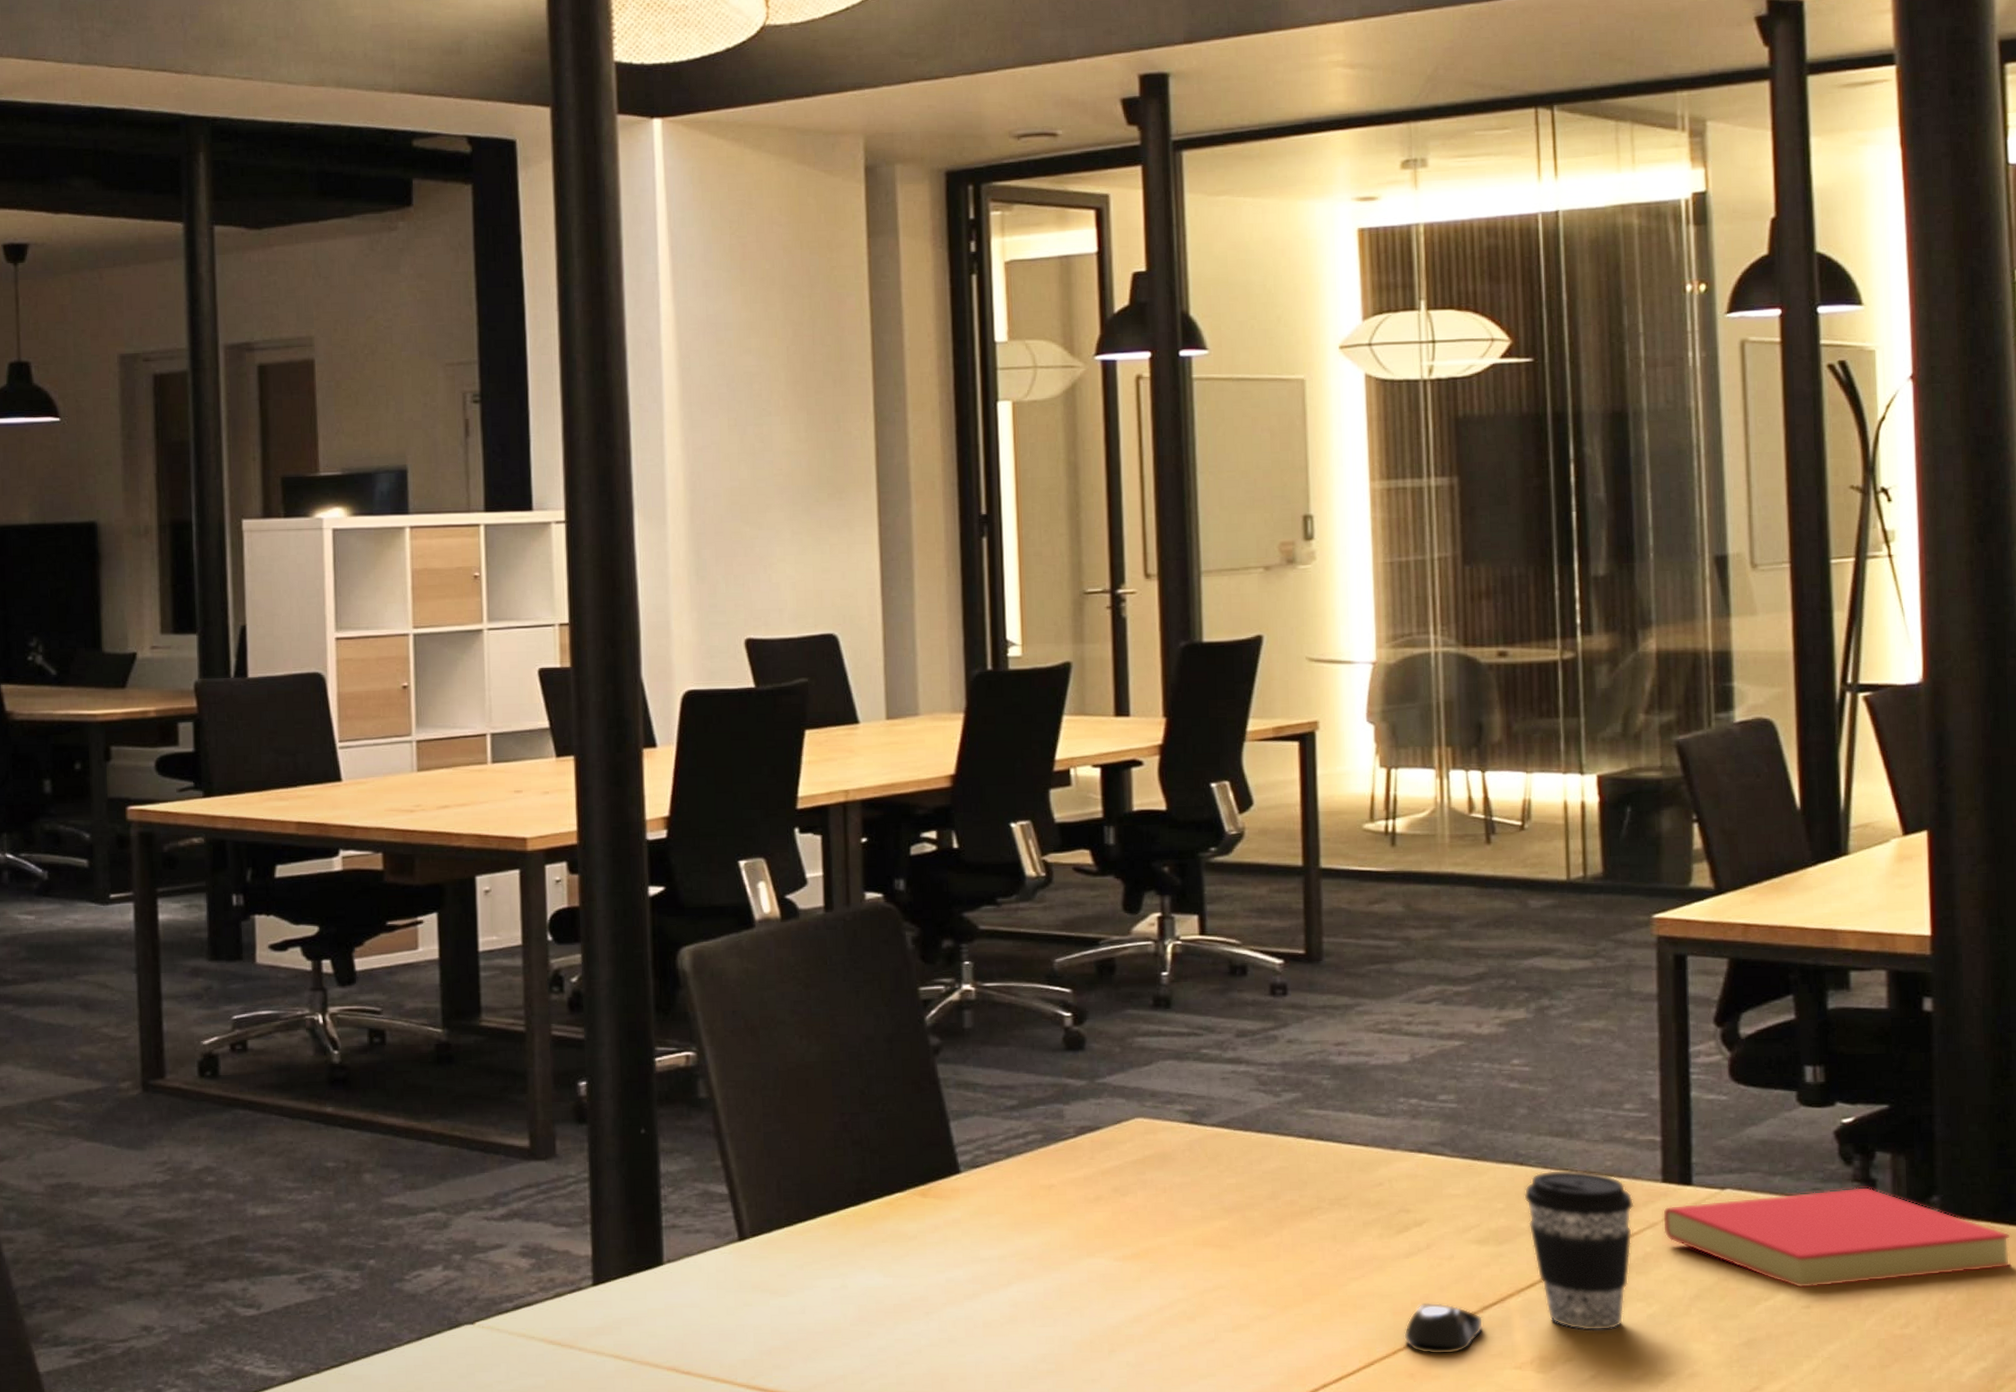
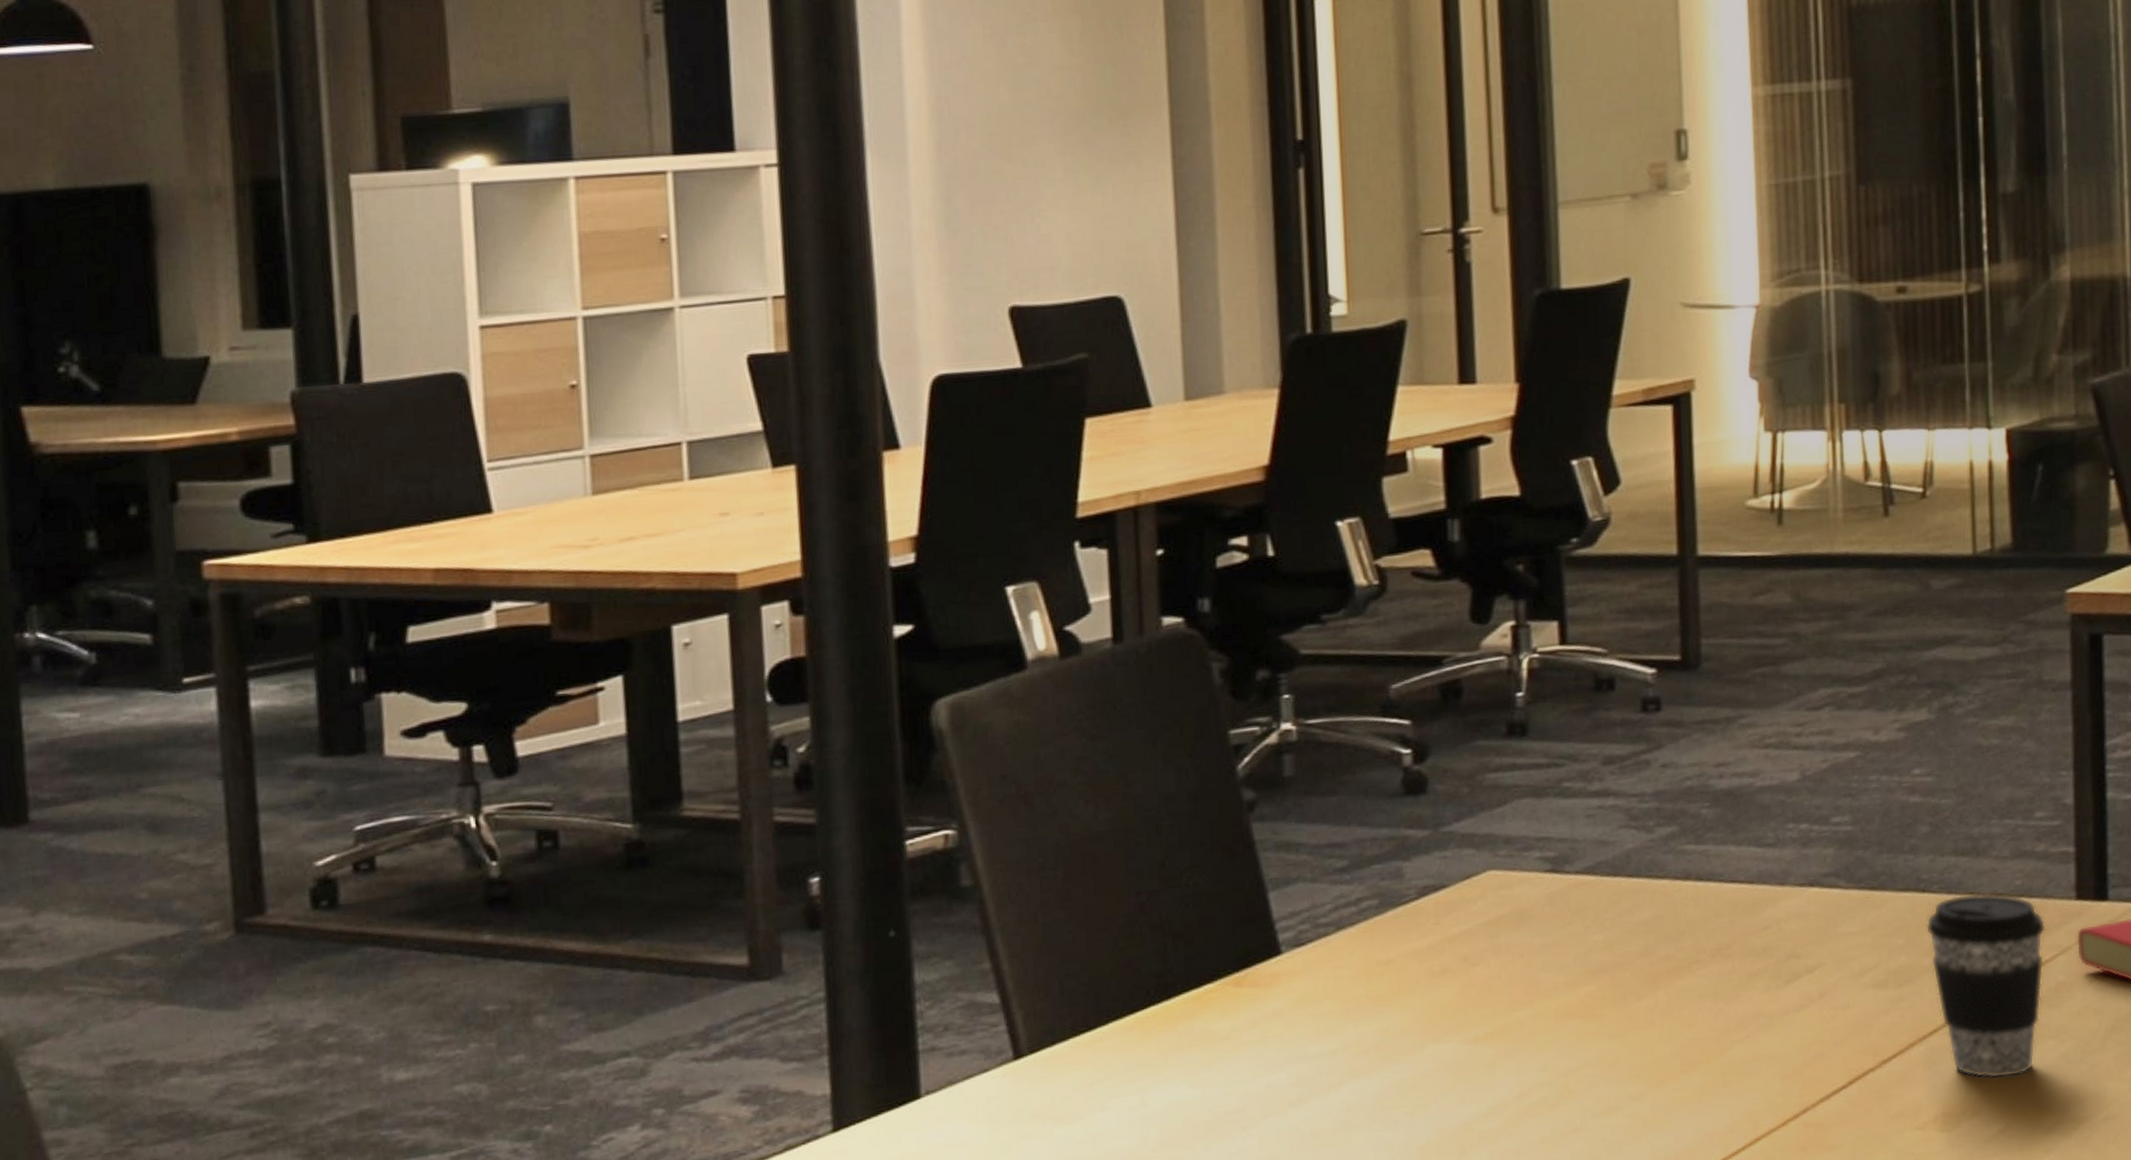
computer mouse: present [1404,1302,1484,1355] -> none [1794,1060,1882,1123]

